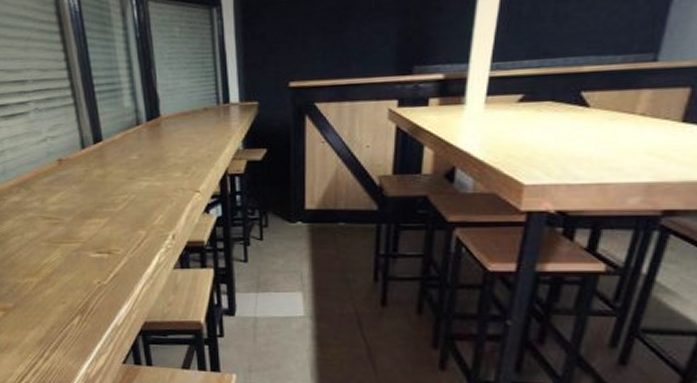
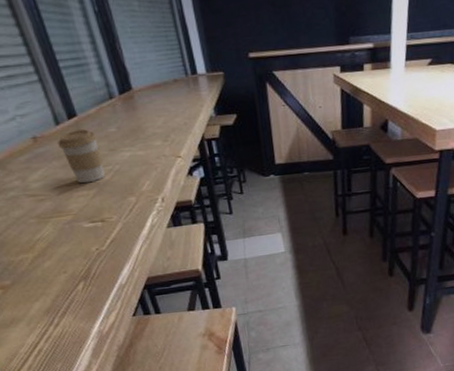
coffee cup: none [80,155,119,211] -> present [57,129,105,184]

